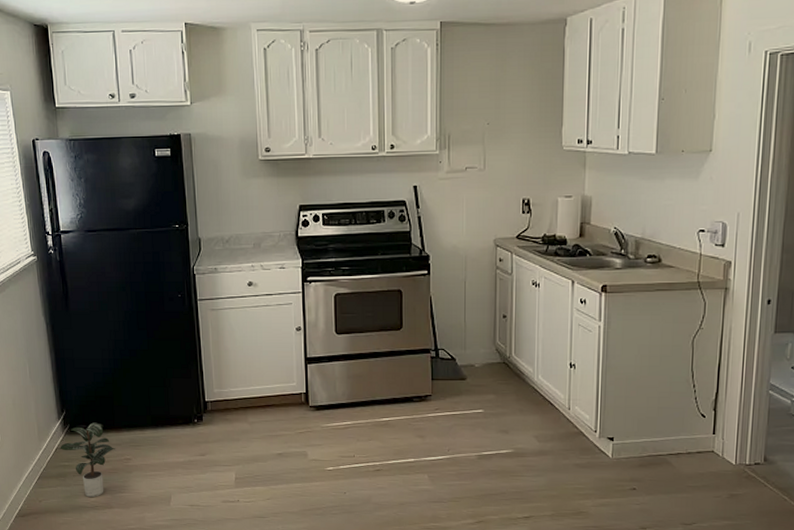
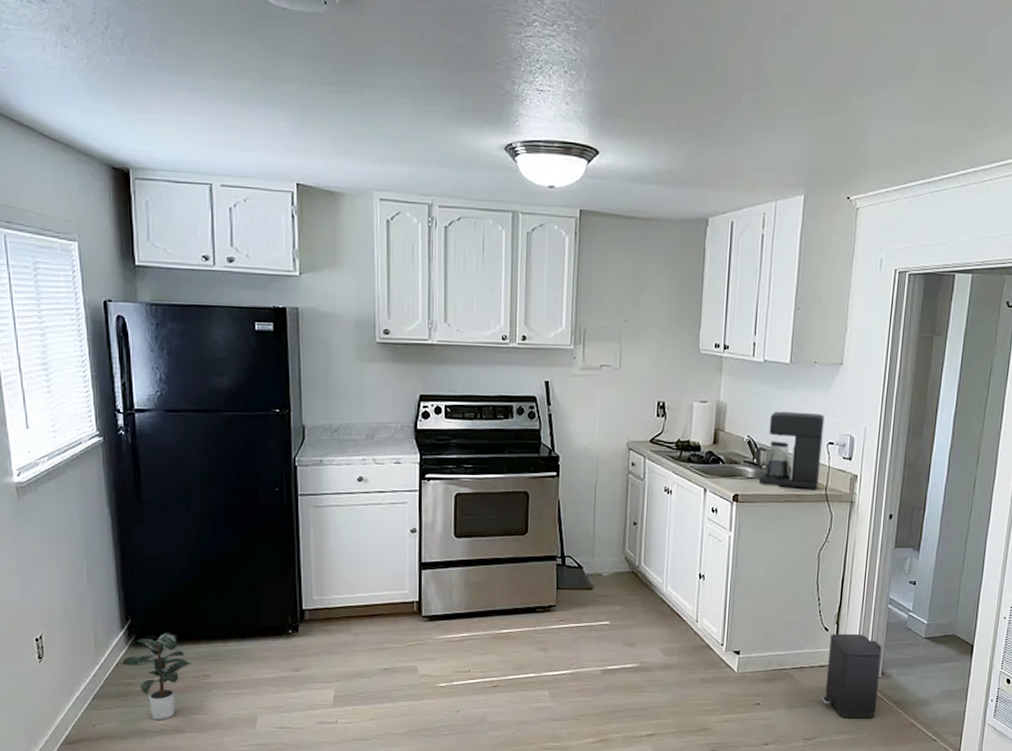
coffee maker: none [623,201,694,277] -> present [756,411,824,489]
pedal bin: none [699,419,764,505] -> present [820,633,882,719]

